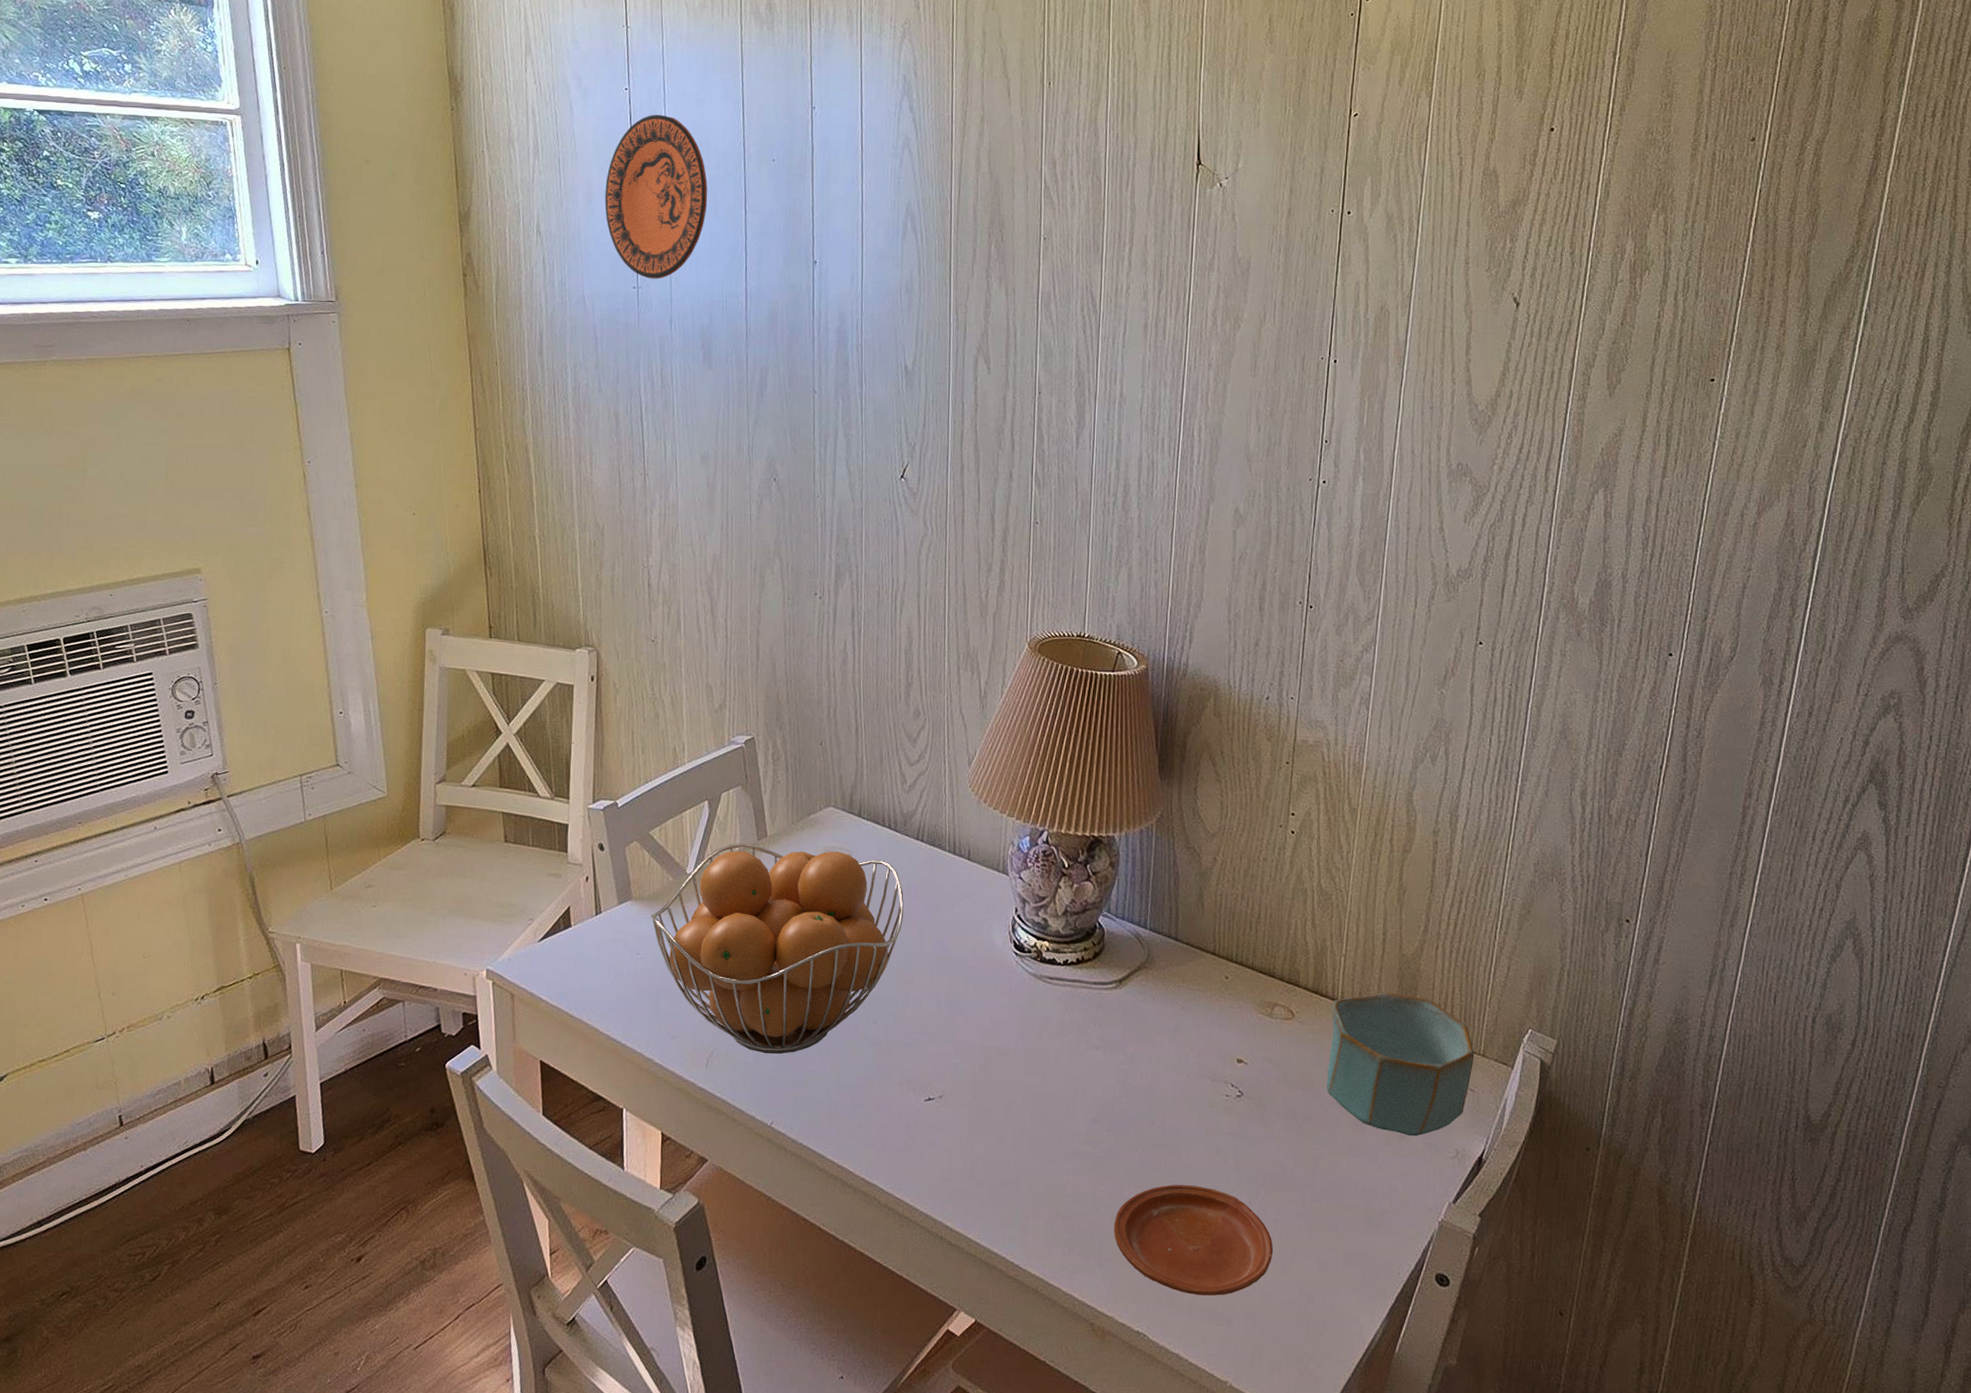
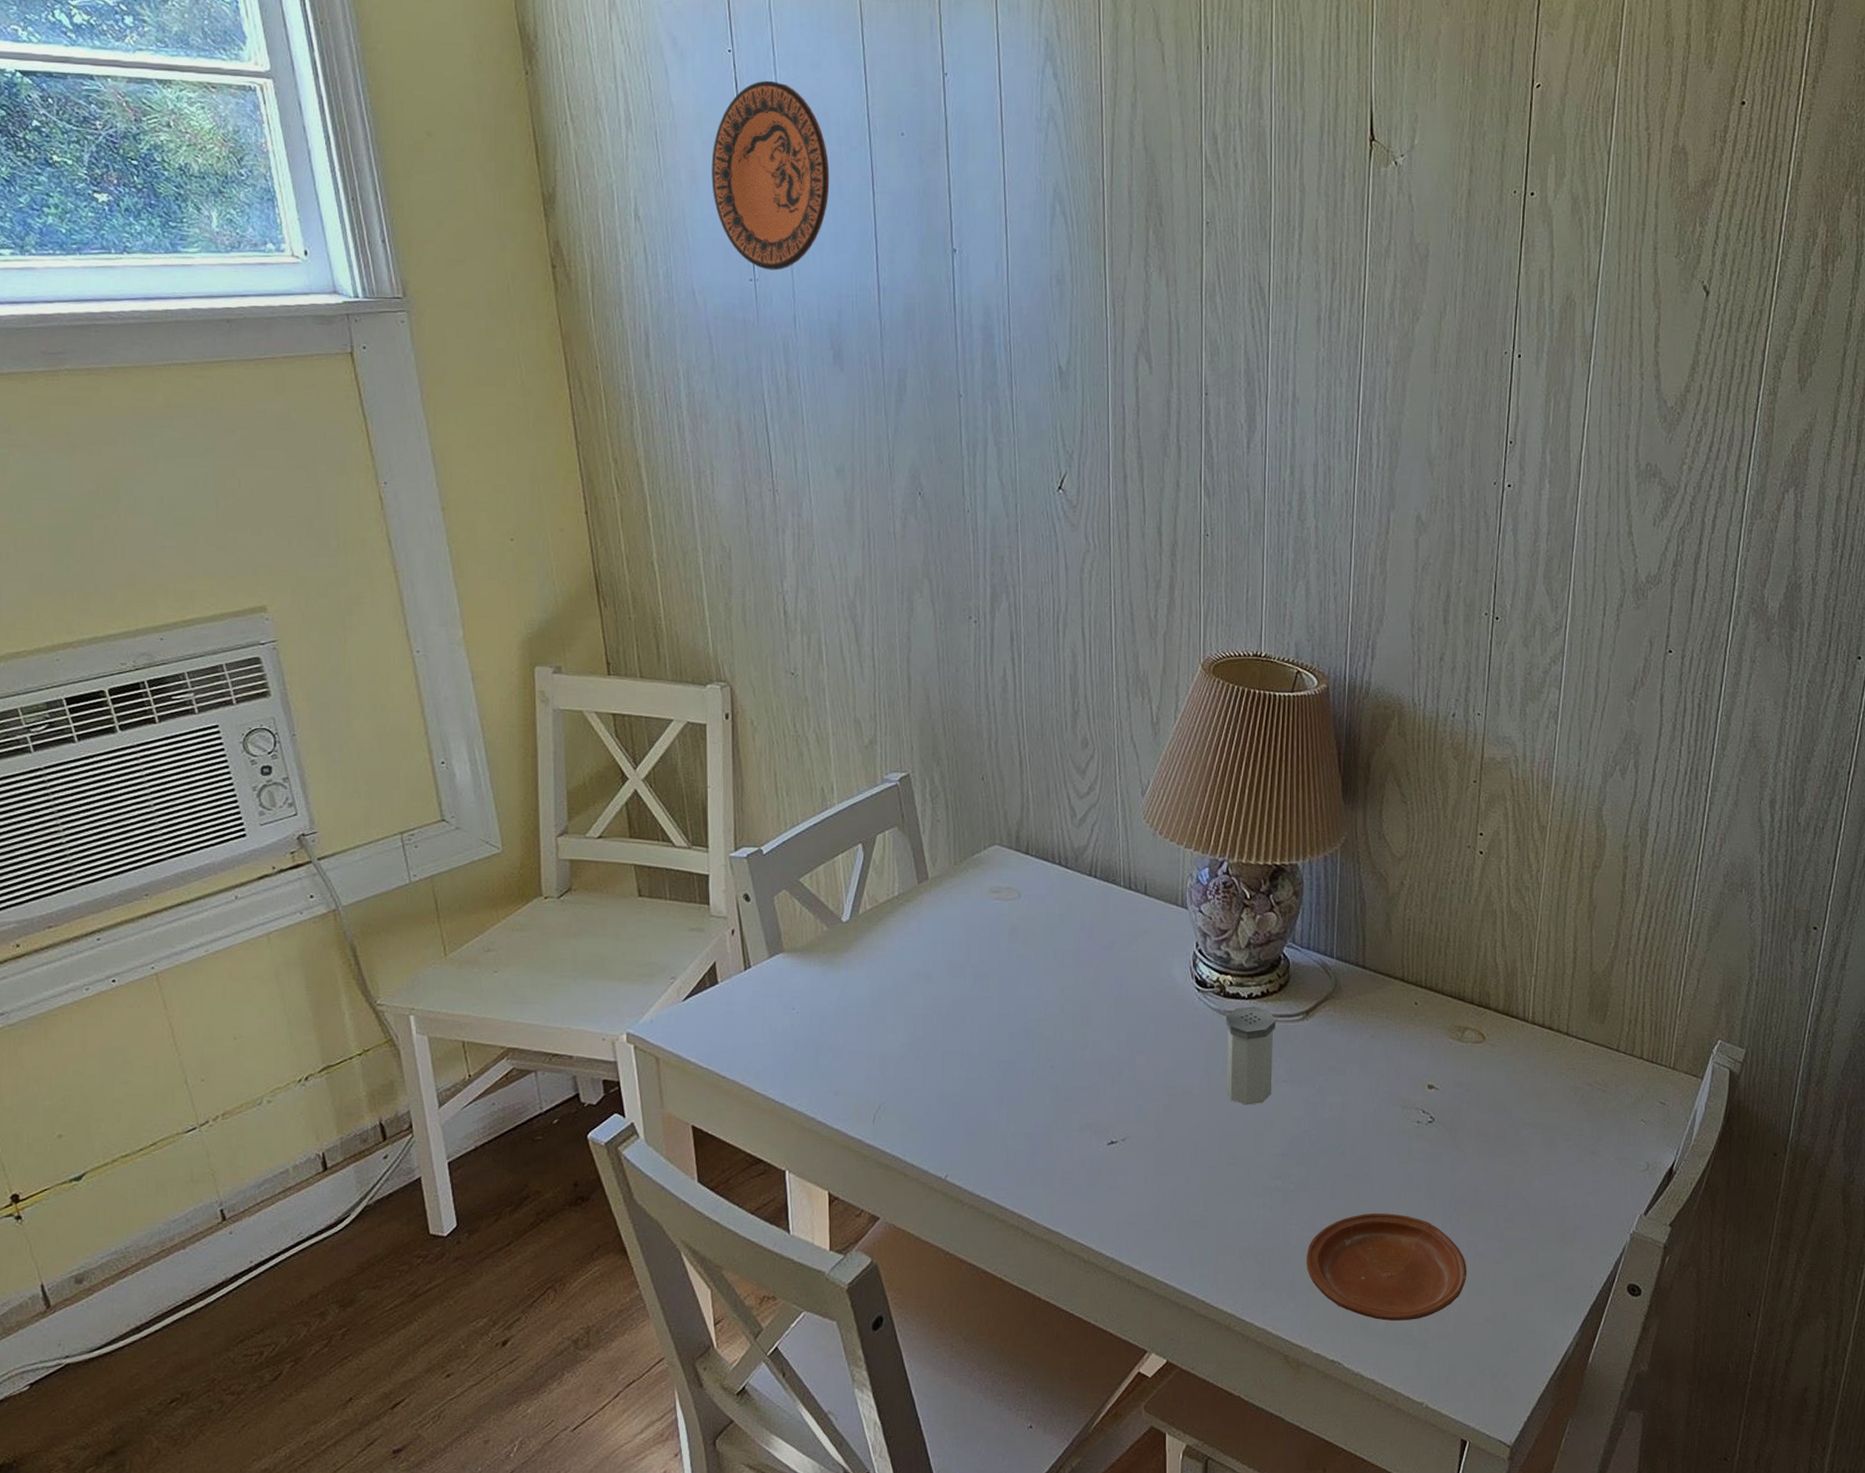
fruit basket: present [651,843,904,1054] -> none [805,888,1078,1106]
salt shaker: none [1041,972,1090,1070] -> present [1225,1006,1275,1106]
bowl: present [1326,992,1475,1137] -> none [1518,1011,1665,1152]

